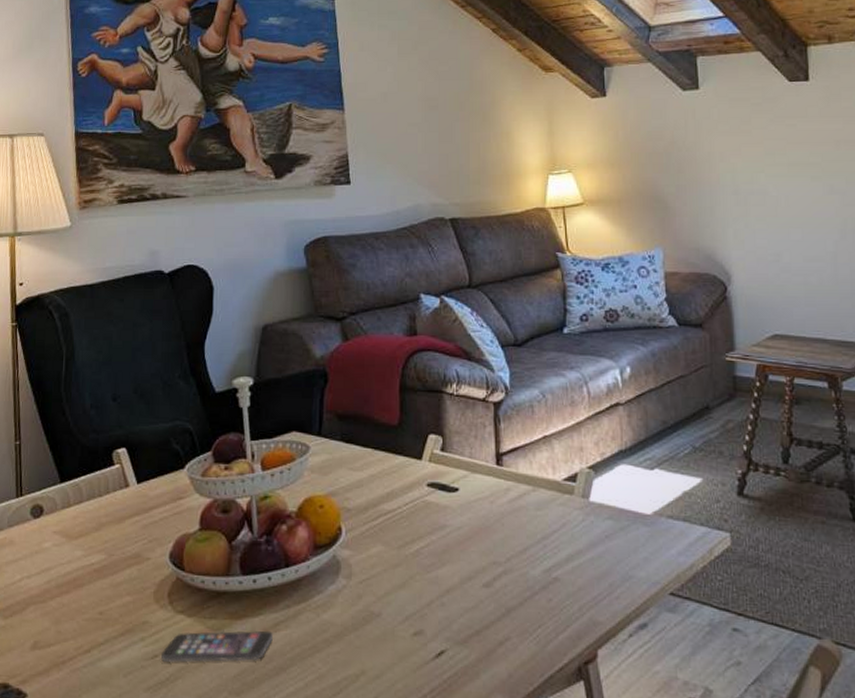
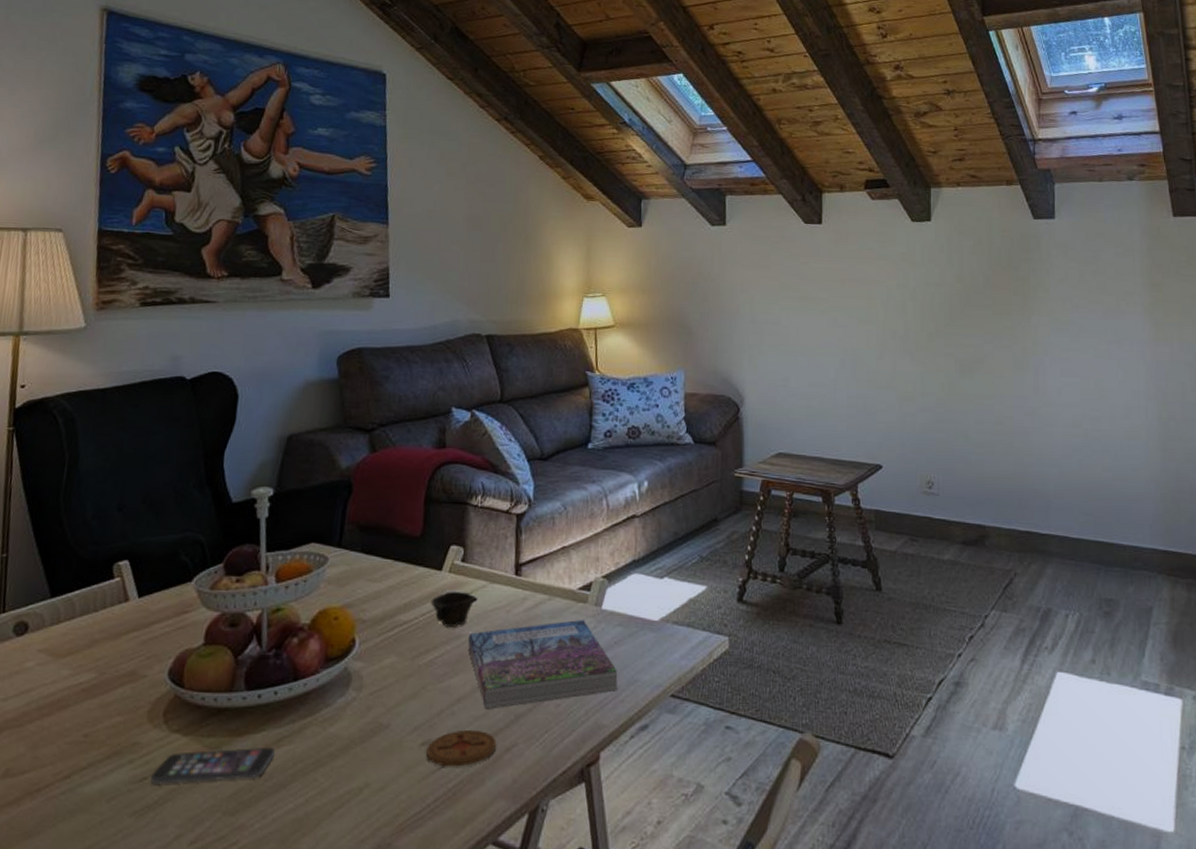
cup: none [413,481,457,517] -> present [430,592,475,627]
coaster: none [419,621,490,659] -> present [426,729,497,767]
book: none [453,511,612,602] -> present [468,619,618,709]

